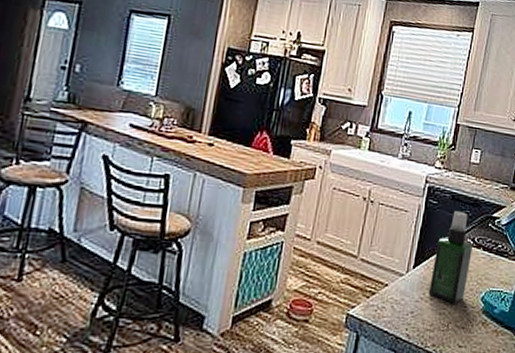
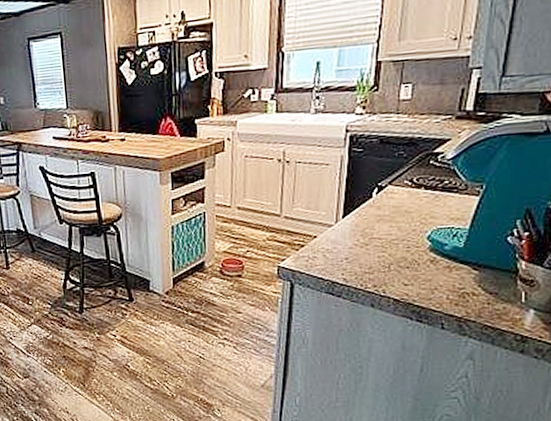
spray bottle: present [428,211,473,304] -> none [363,154,411,247]

